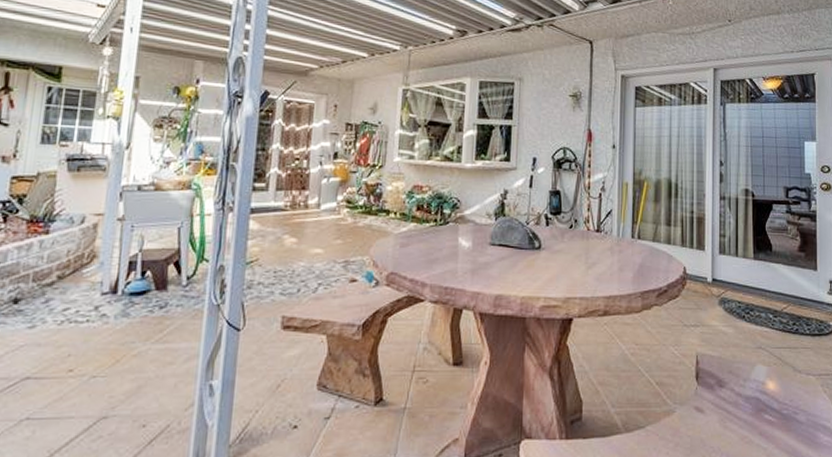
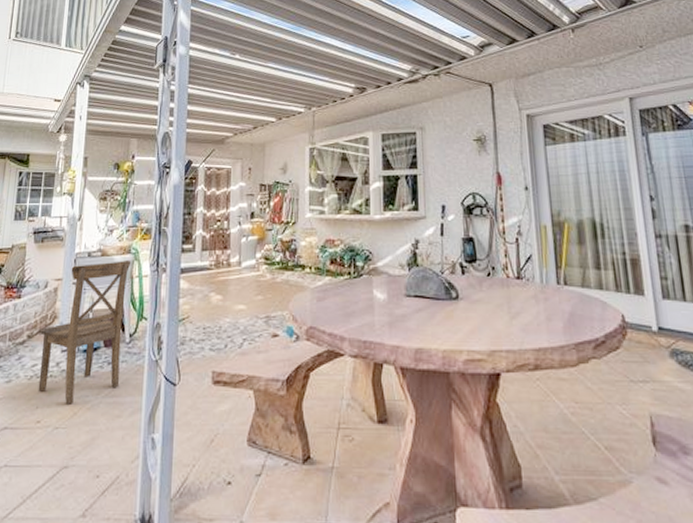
dining chair: none [70,196,192,351] -> present [38,261,131,404]

